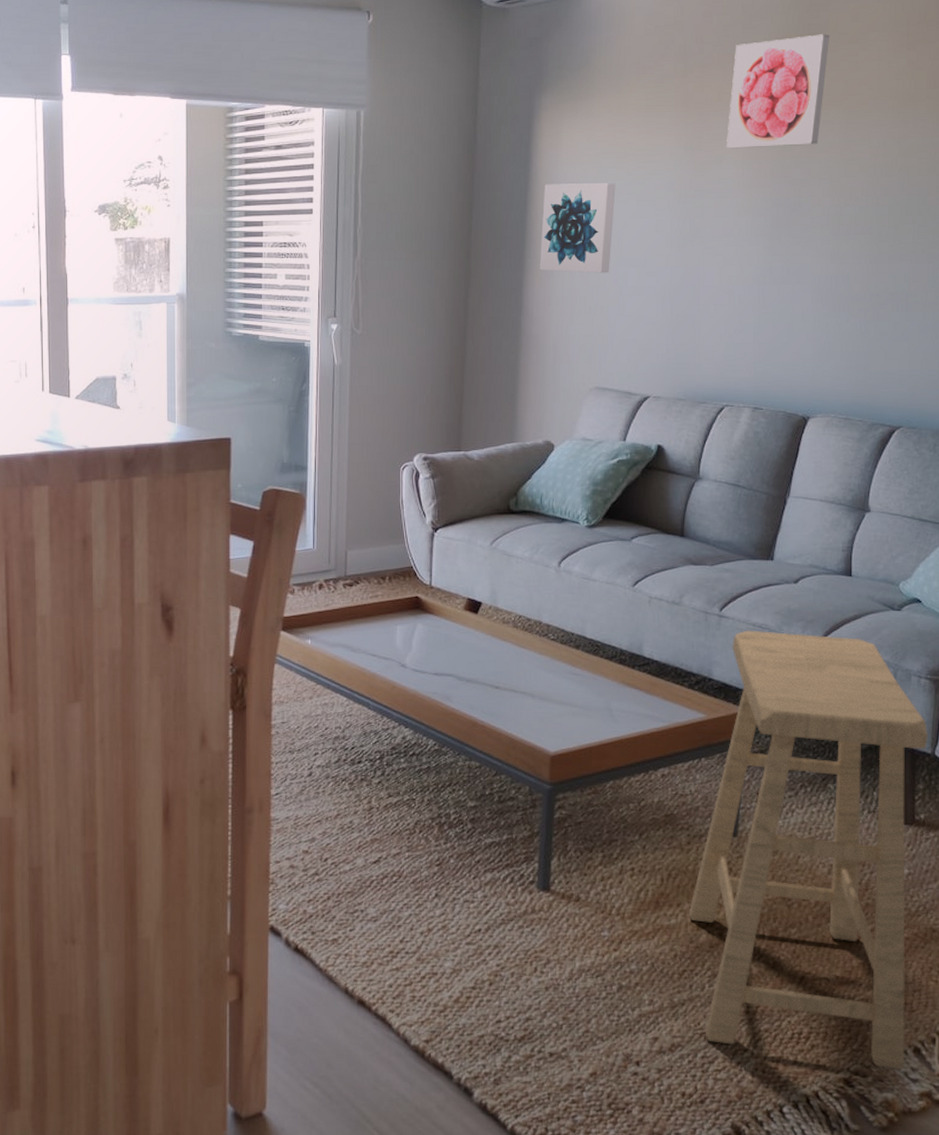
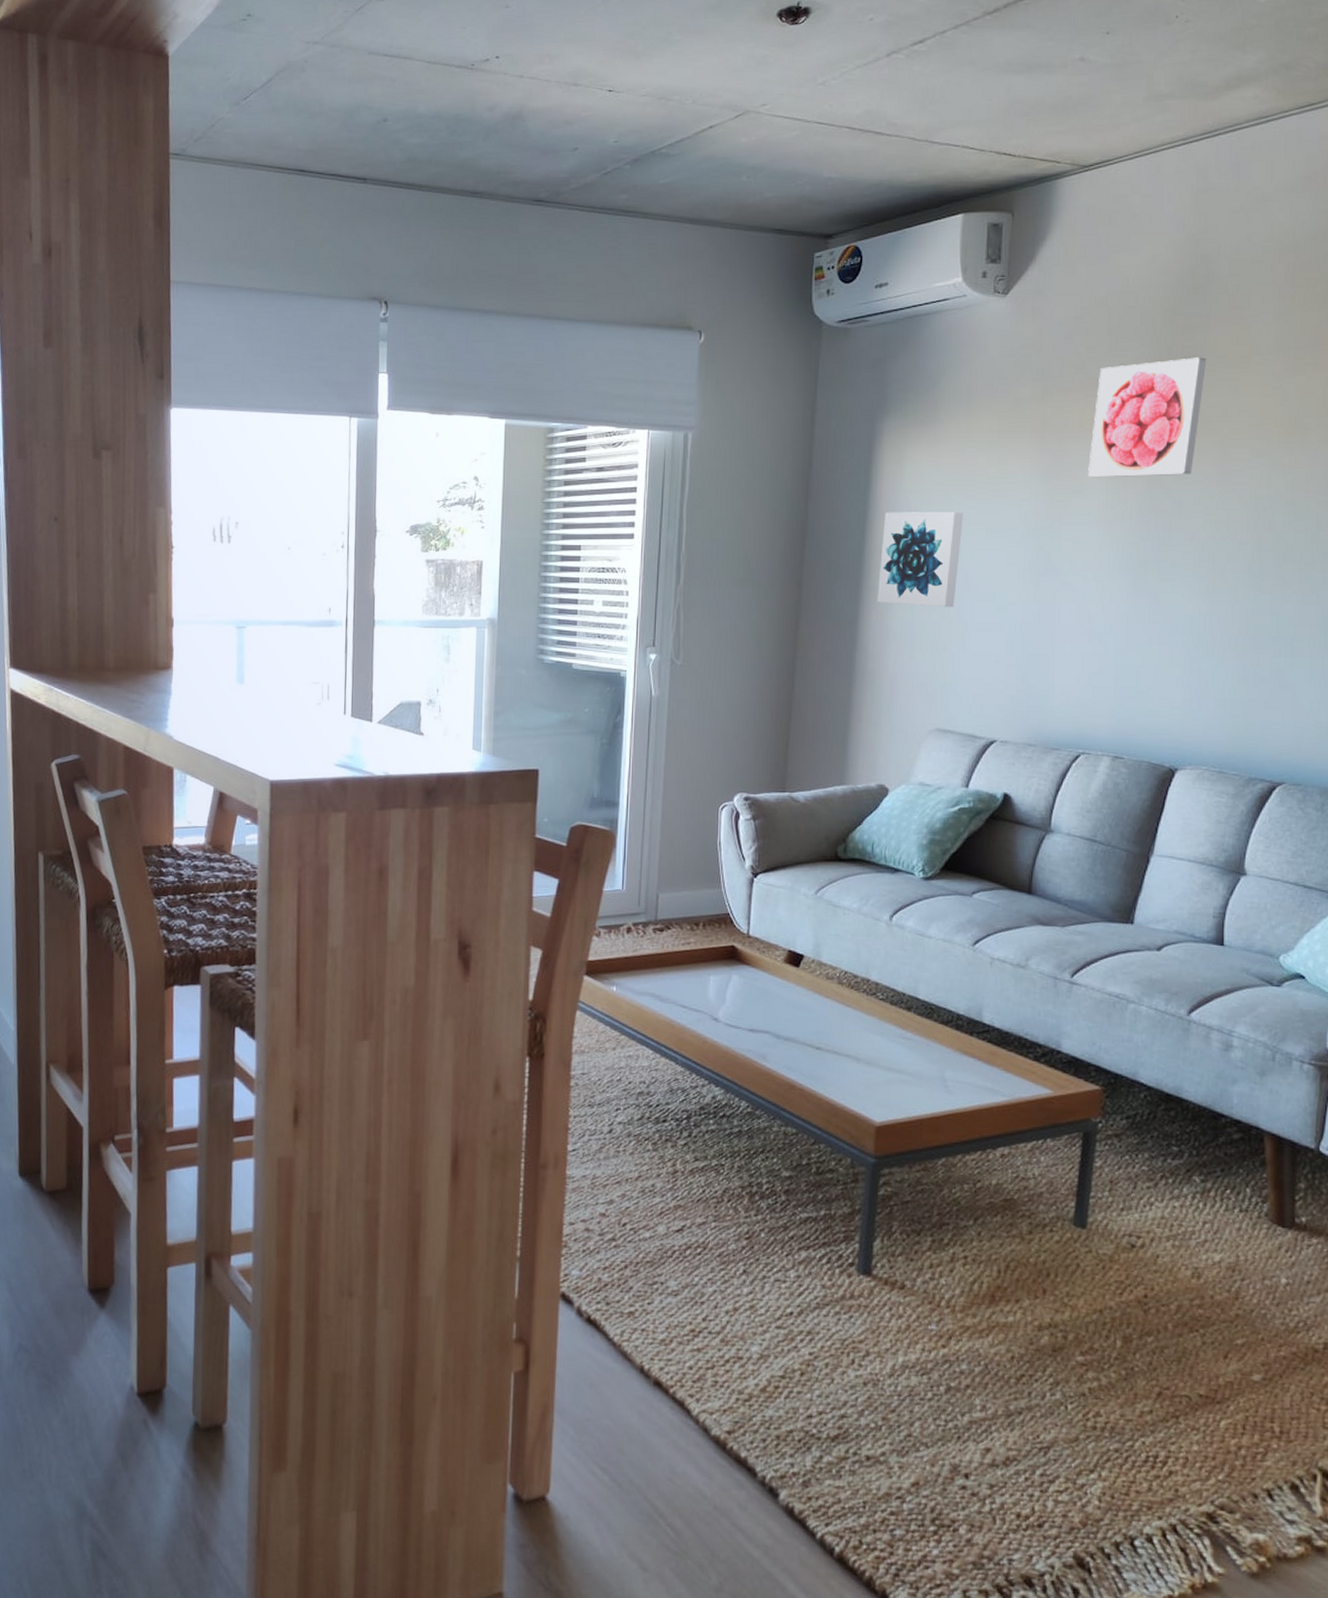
stool: present [689,630,928,1070] -> none [1029,999,1311,1509]

